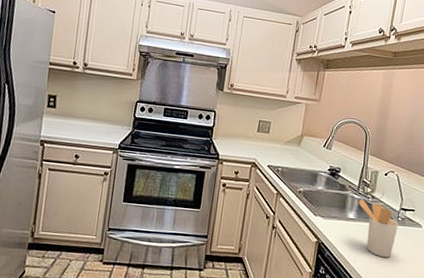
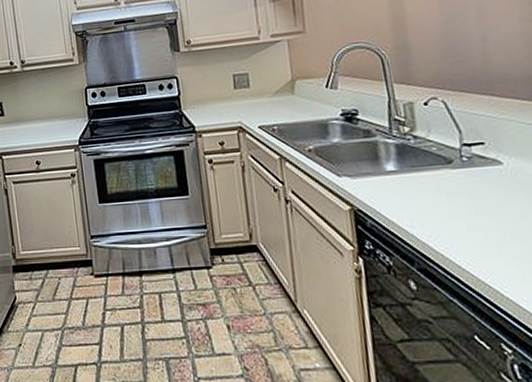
utensil holder: present [358,199,398,257] -> none [395,143,466,214]

